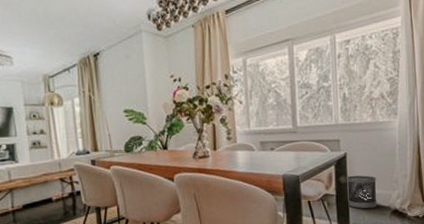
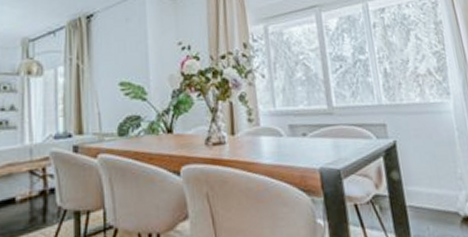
wastebasket: present [346,175,377,209] -> none [399,169,443,216]

